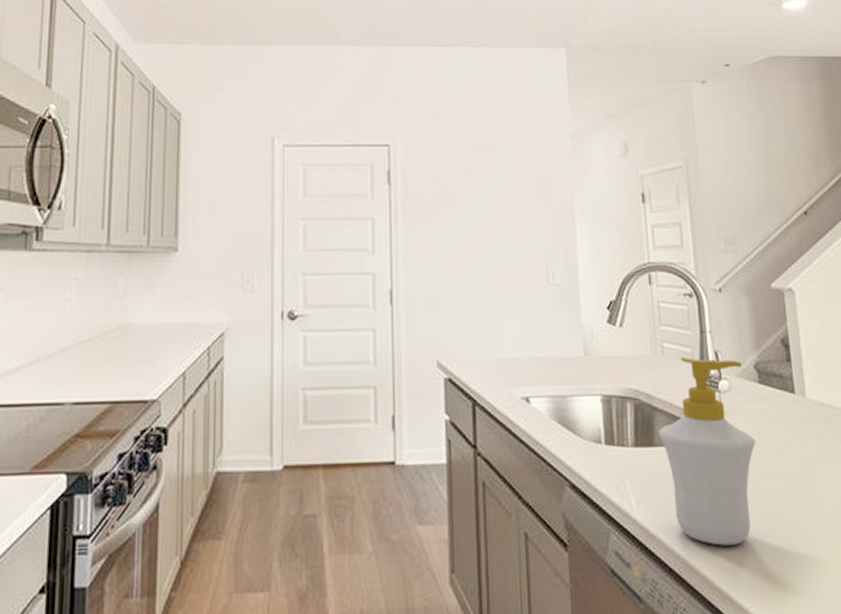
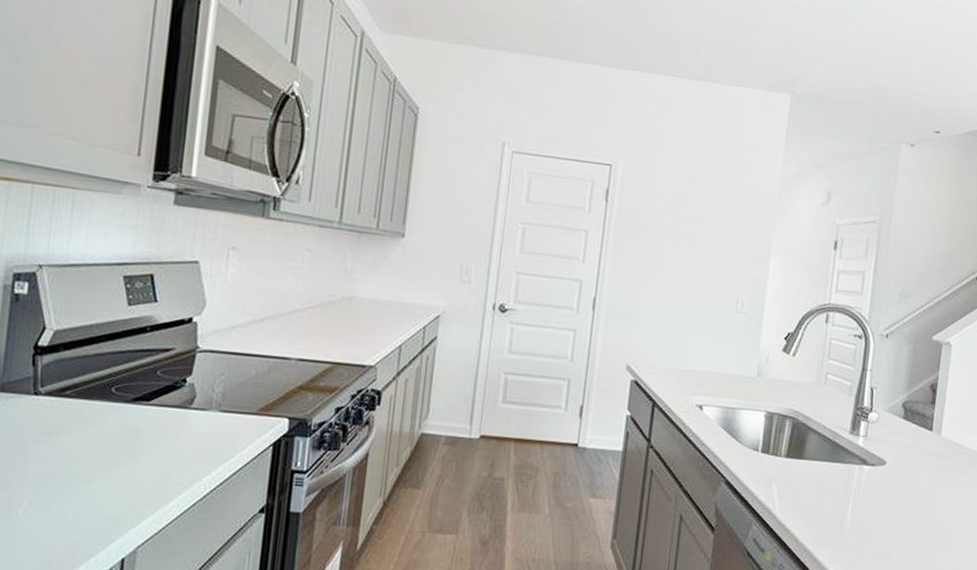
soap bottle: present [658,356,756,546] -> none [808,388,892,546]

